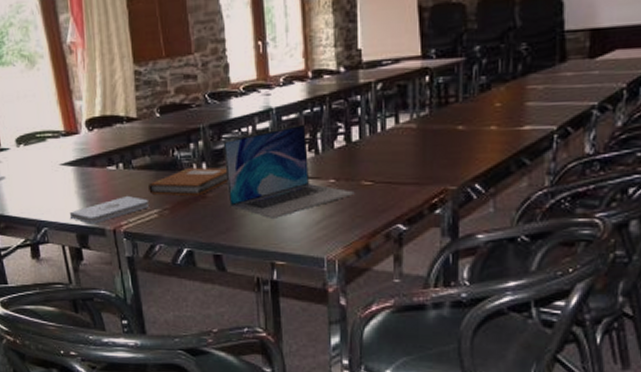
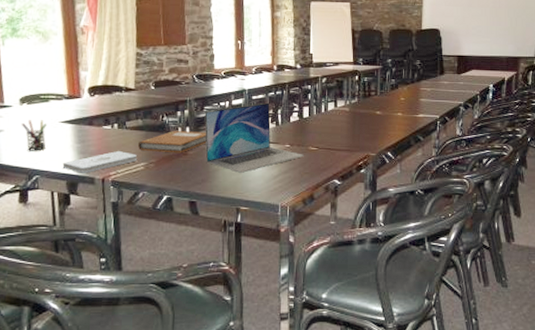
pen holder: none [21,163,49,200] -> present [21,120,47,151]

